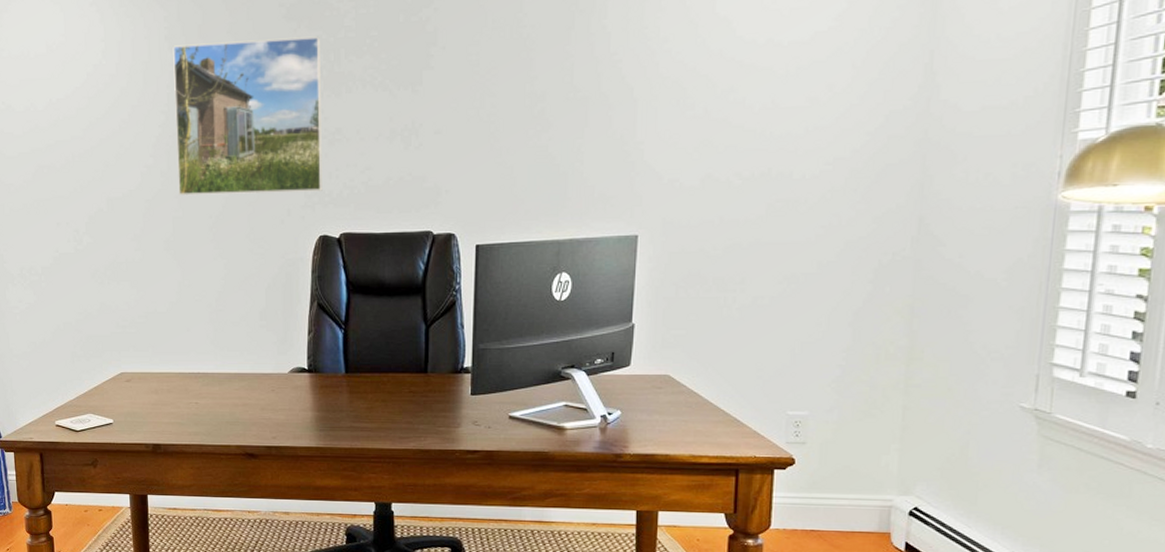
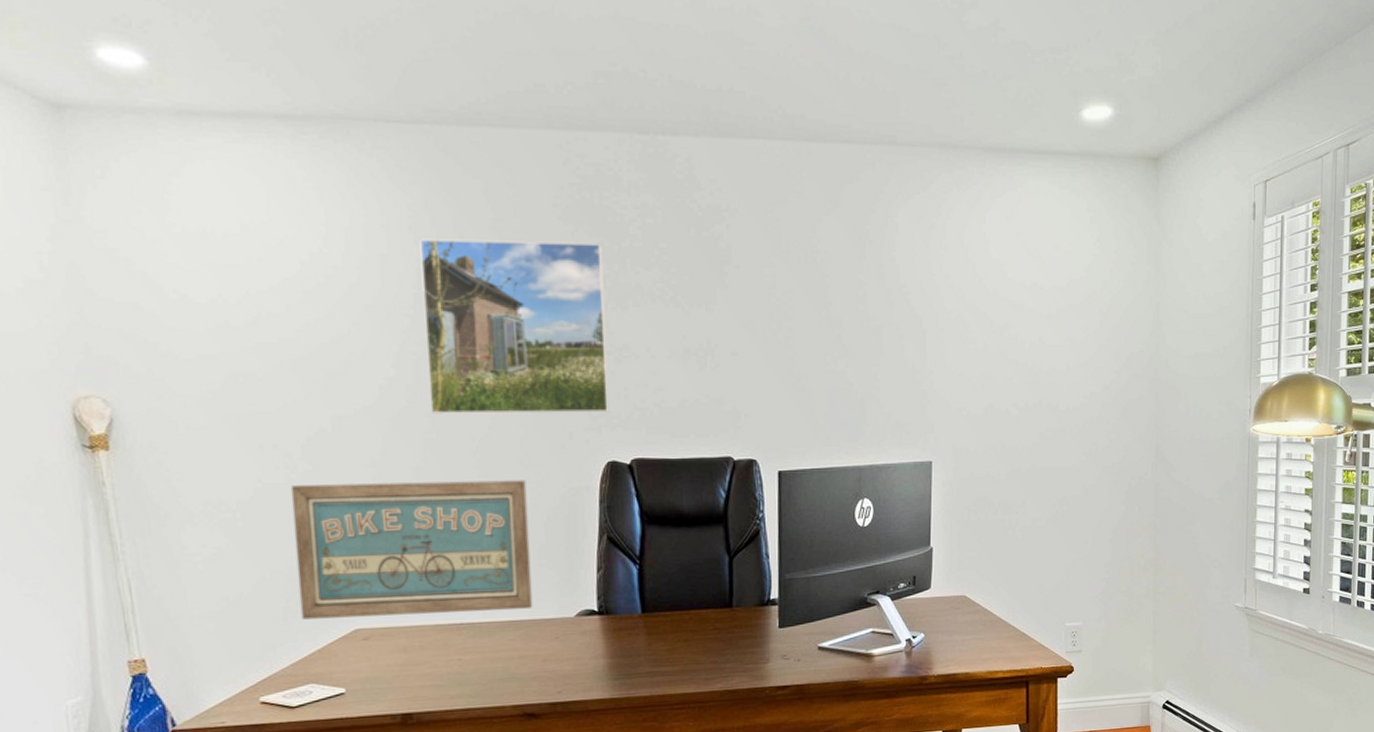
wall art: none [78,252,255,363] -> present [290,480,533,620]

